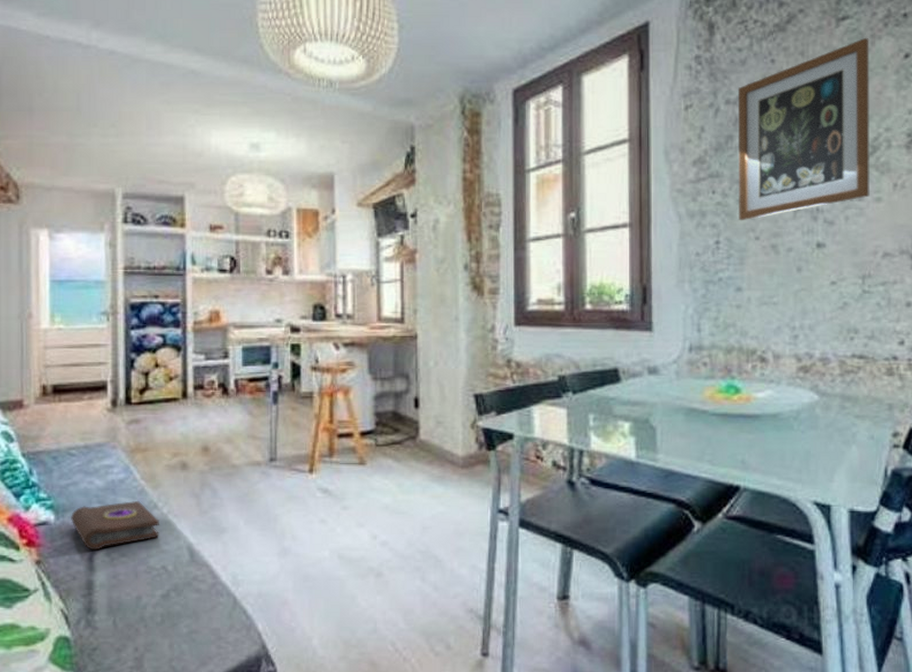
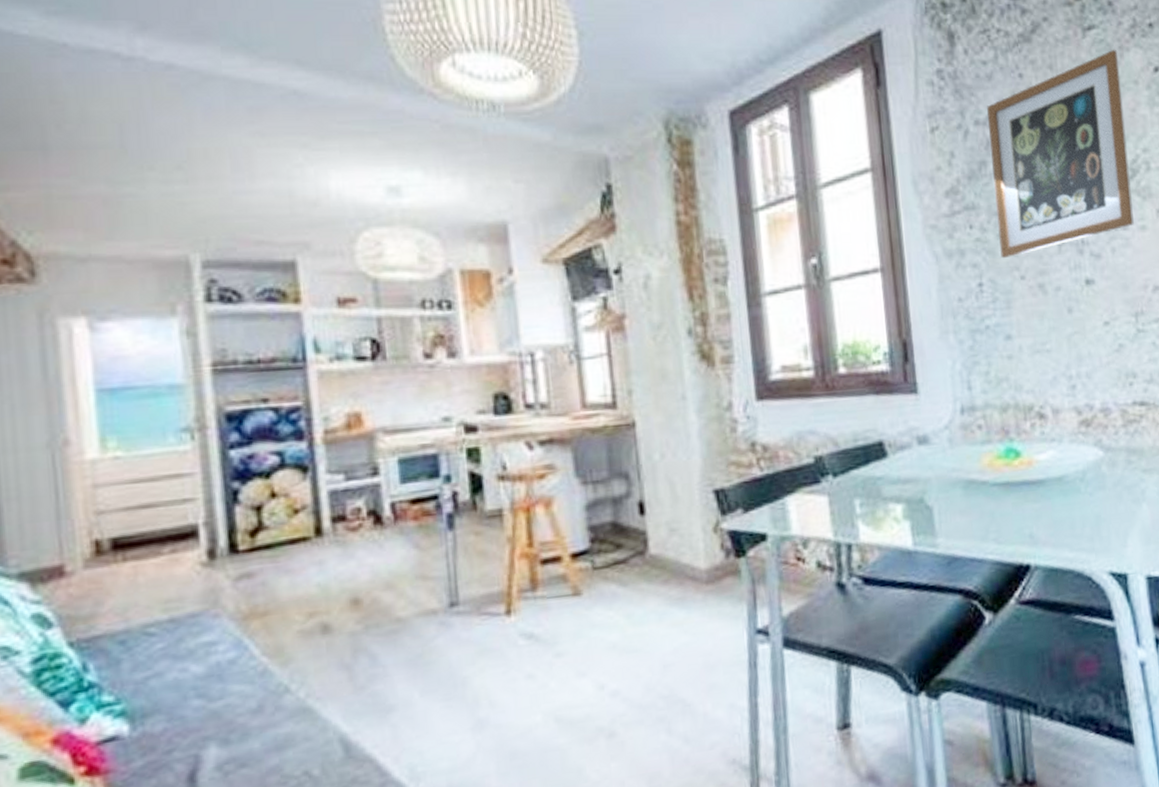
book: present [71,500,159,551] -> none [155,685,296,767]

